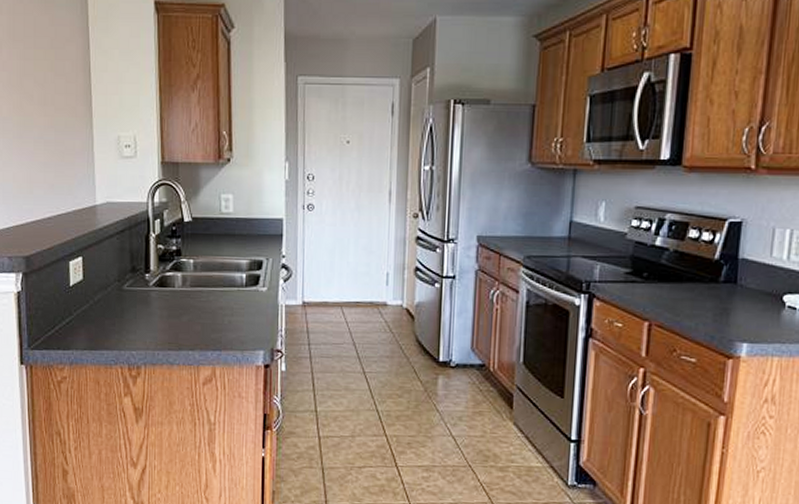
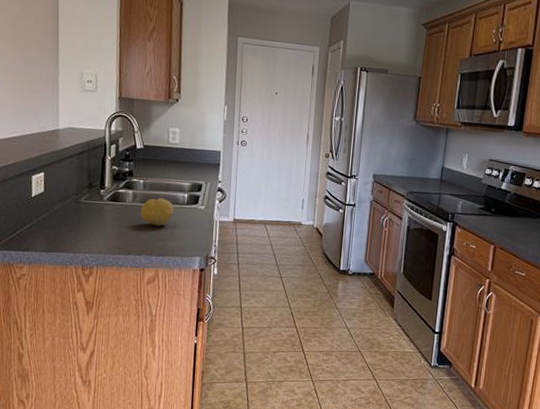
fruit: none [192,280,231,315] -> present [140,198,175,226]

